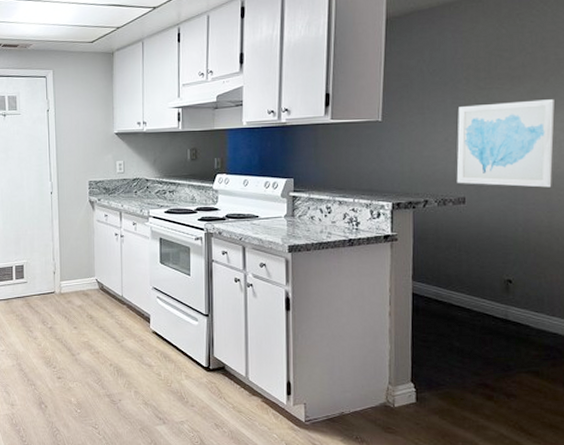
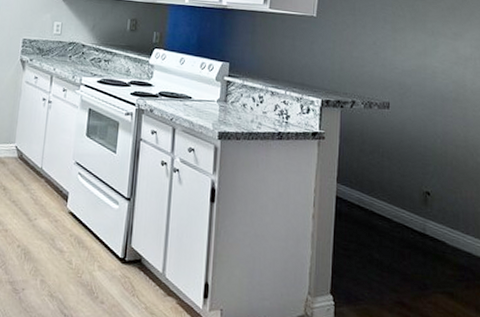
wall art: present [456,99,555,188] -> none [382,12,471,103]

